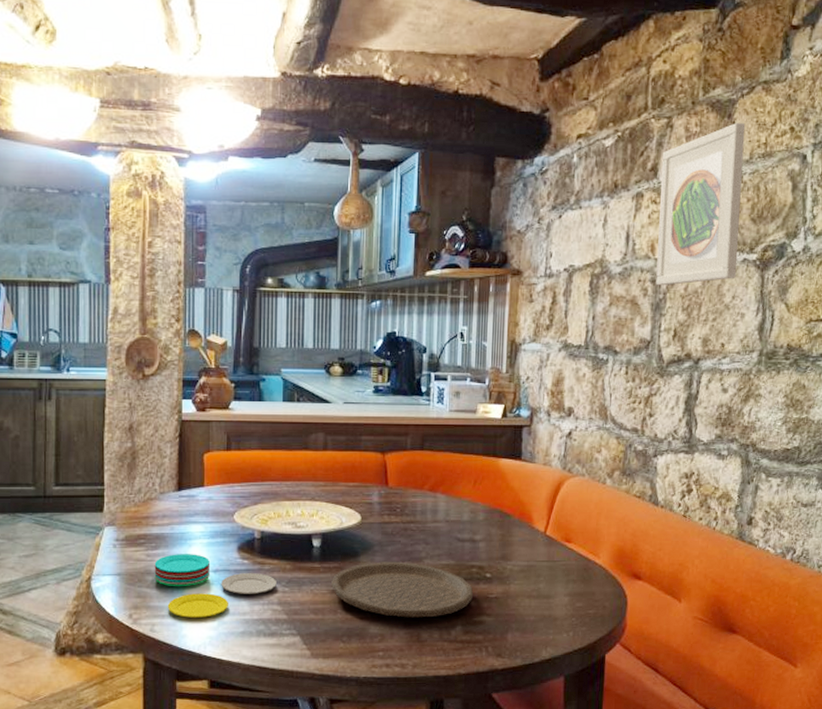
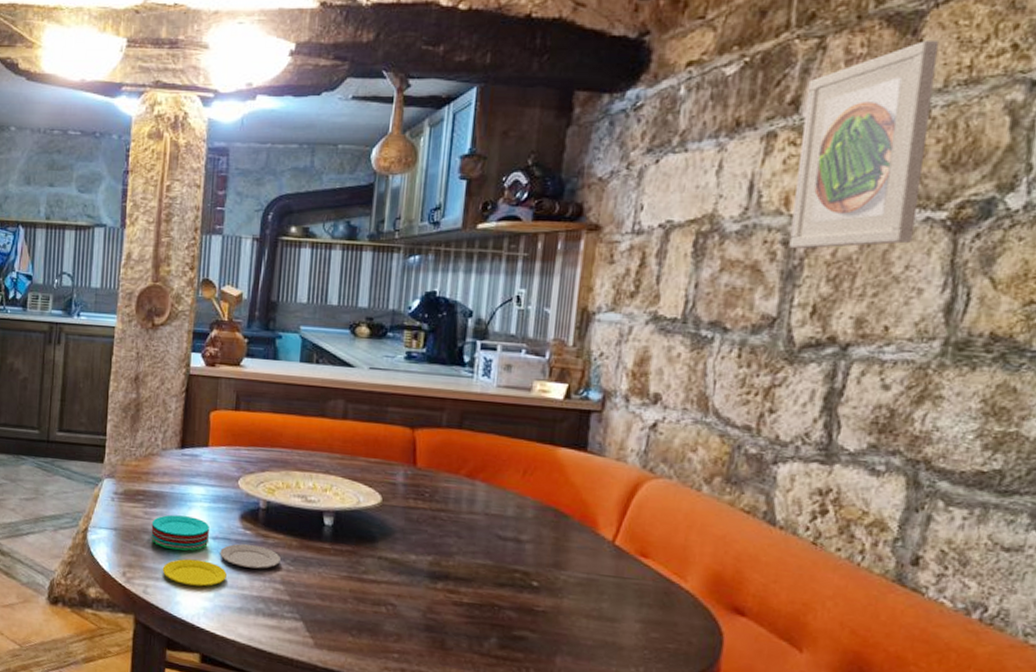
plate: present [330,561,474,618] -> none [341,551,515,624]

